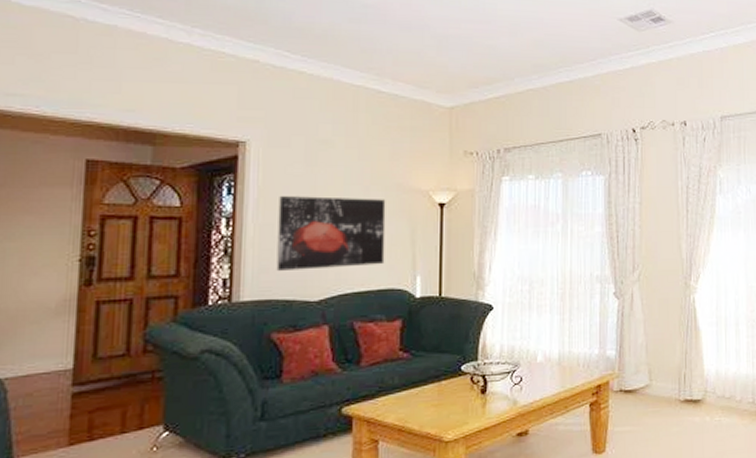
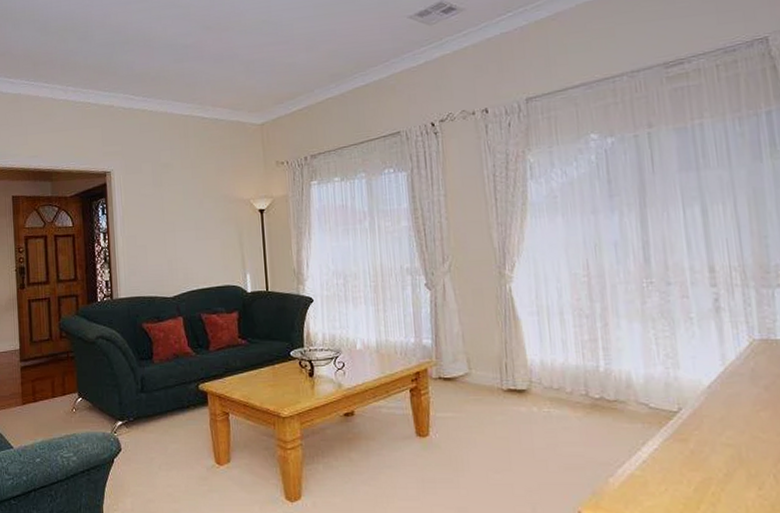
wall art: present [276,196,386,271] -> none [137,209,220,273]

